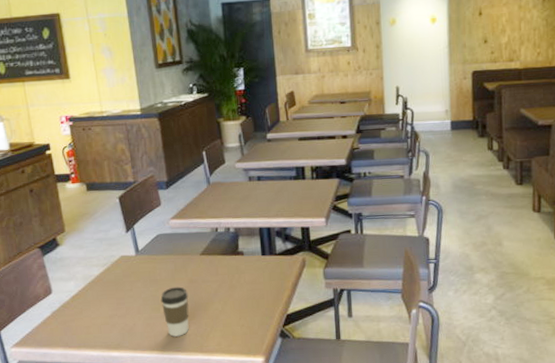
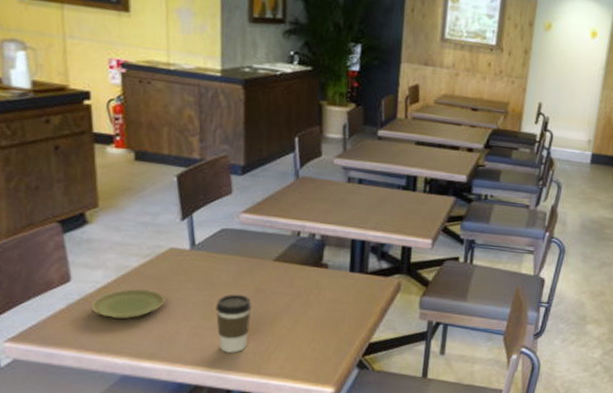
plate: none [68,292,123,319] -> present [91,289,166,319]

